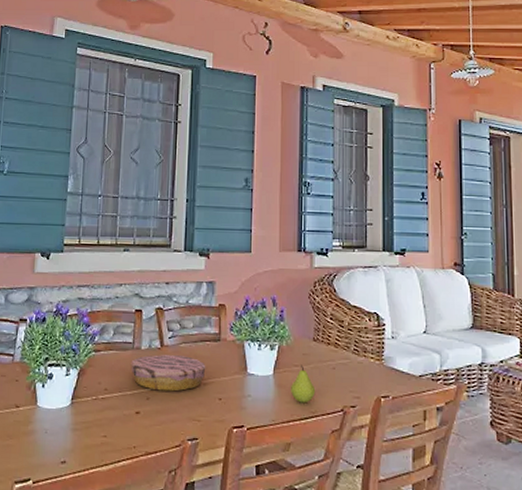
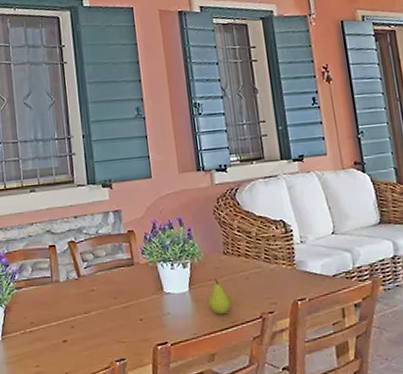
plate: present [131,355,206,392] -> none [52,283,124,319]

